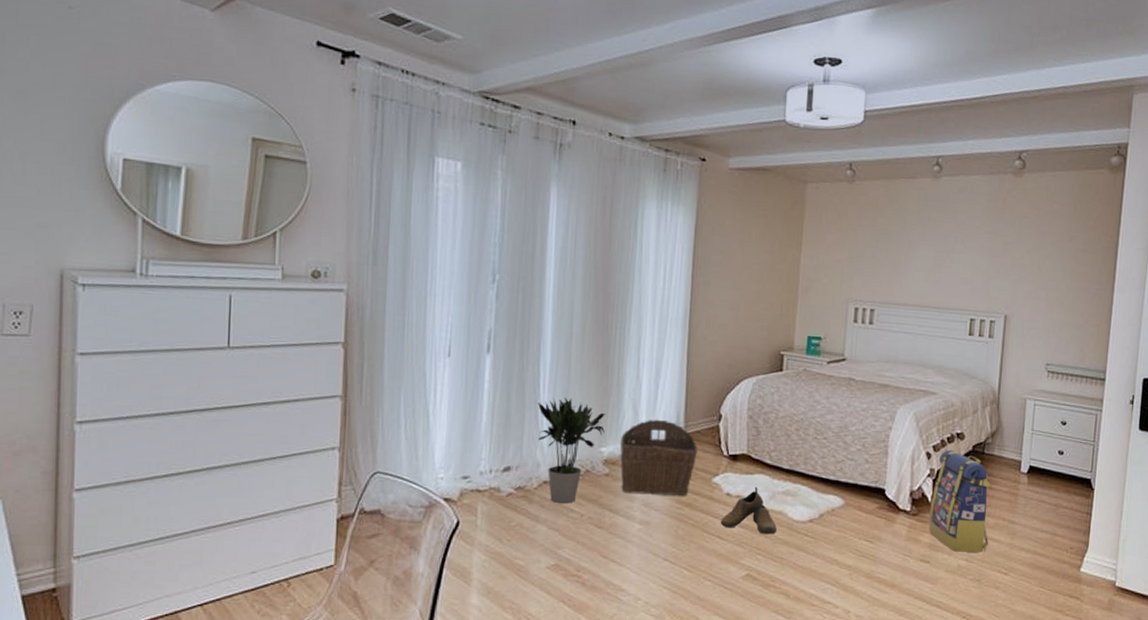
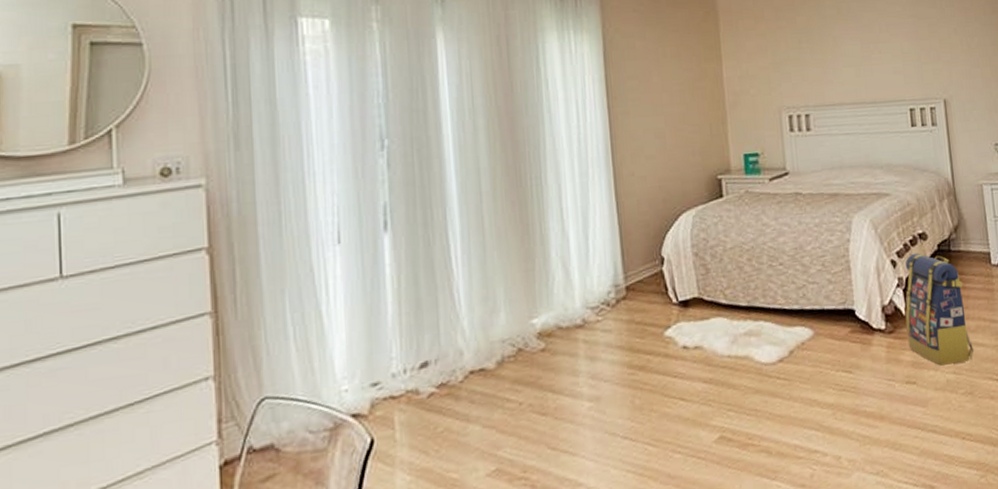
potted plant: present [537,397,606,503] -> none [451,267,534,395]
wicker basket: present [619,419,698,496] -> none [552,274,644,367]
shoe: present [720,486,777,535] -> none [680,332,745,387]

